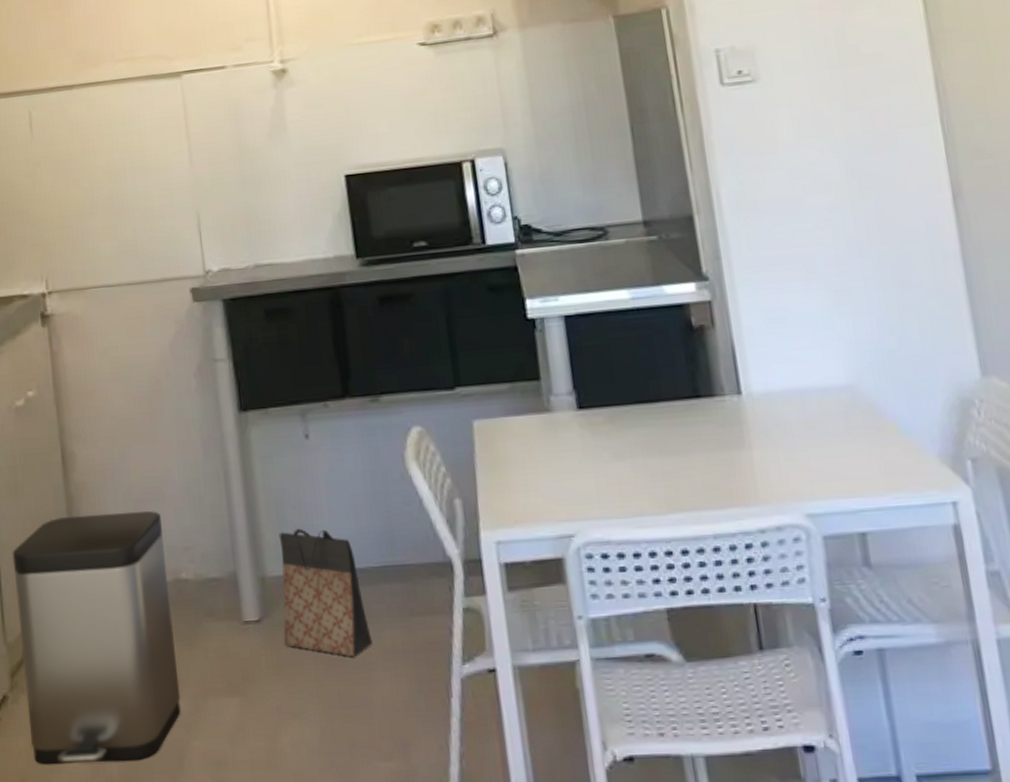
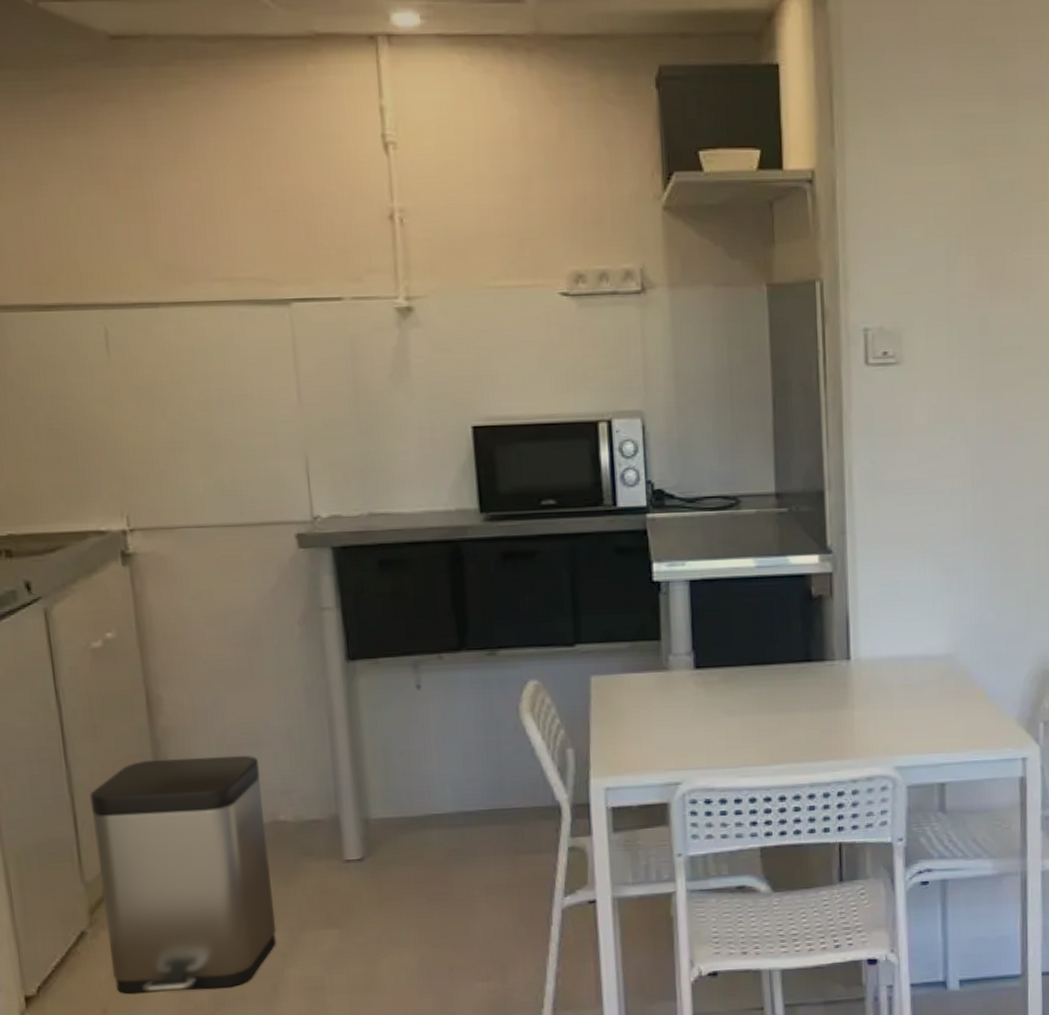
bag: present [278,528,372,657] -> none [385,774,476,892]

